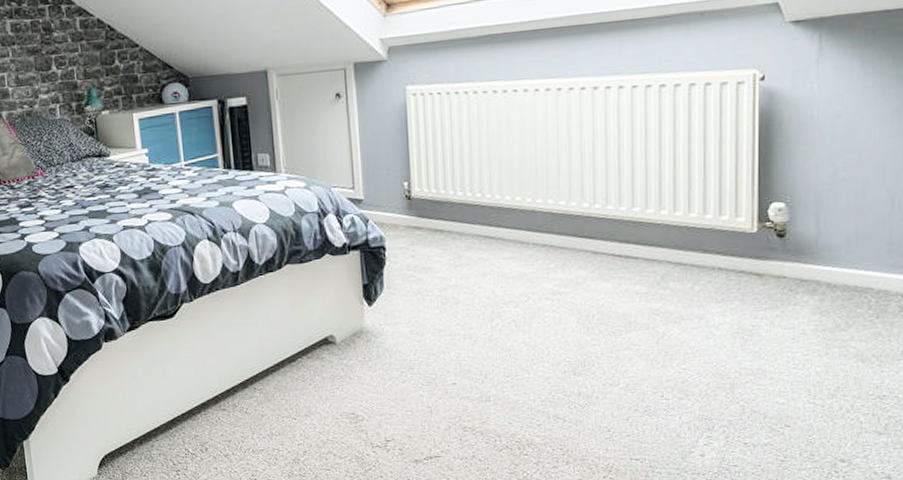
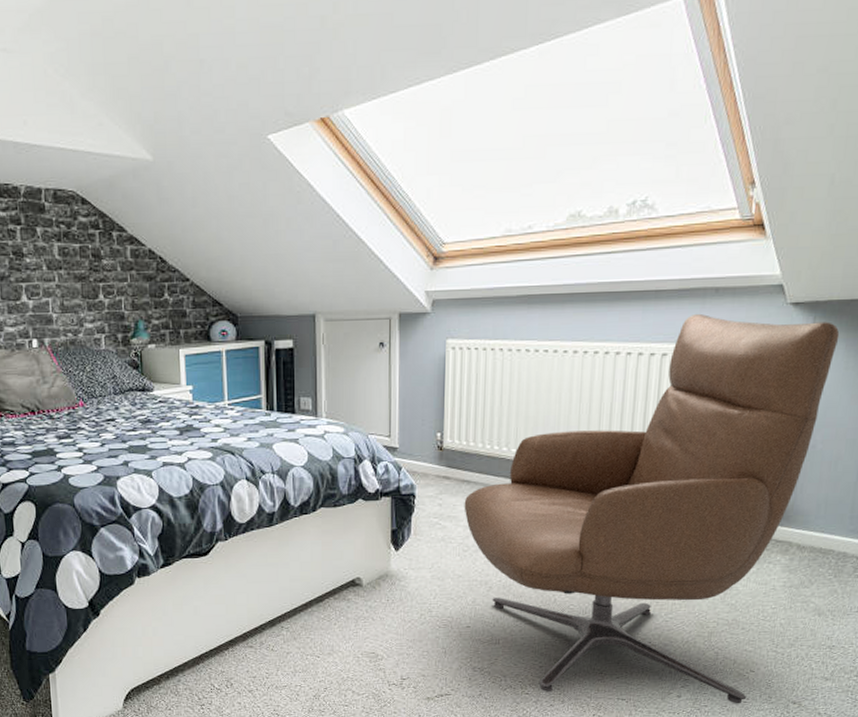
chair: none [438,38,852,463] -> present [464,313,840,704]

